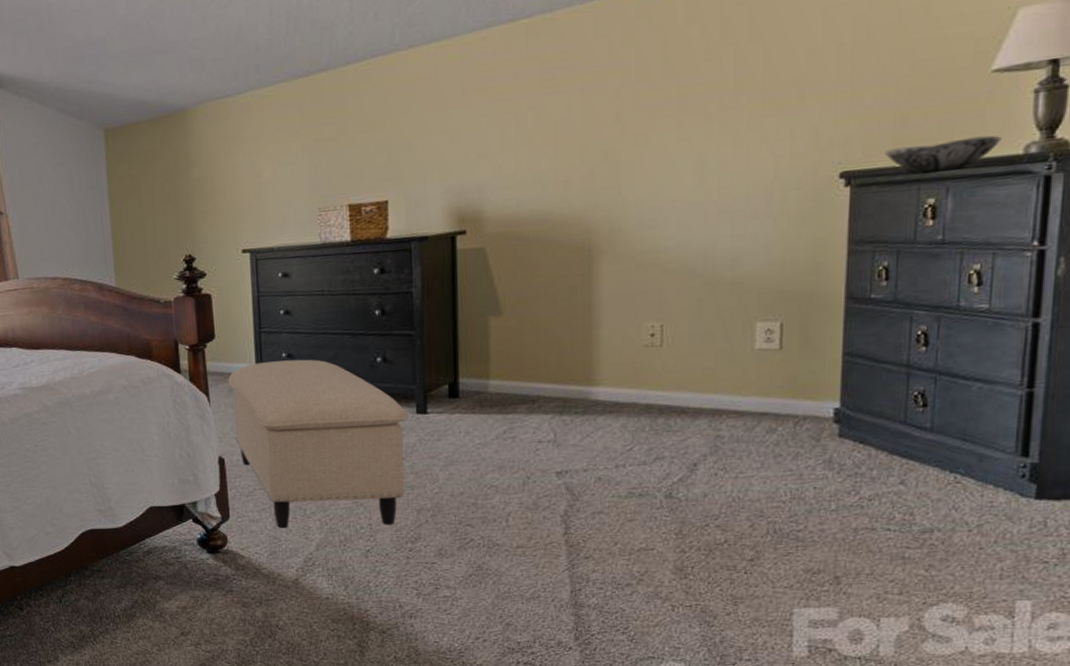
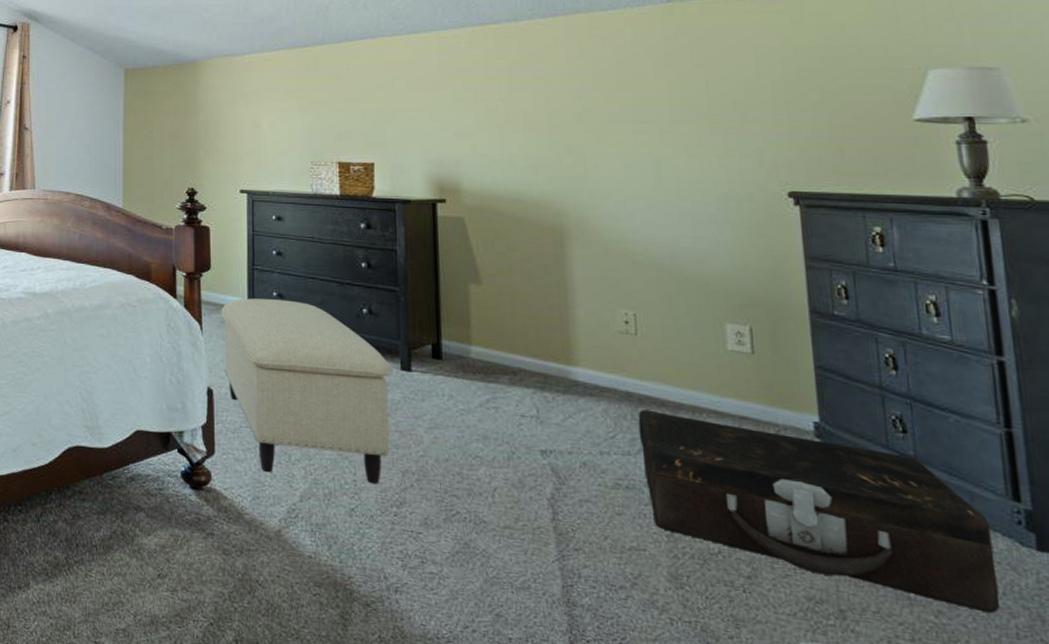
suitcase: none [656,418,995,561] -> present [638,409,1000,613]
decorative bowl: present [885,135,1002,174] -> none [827,176,934,205]

